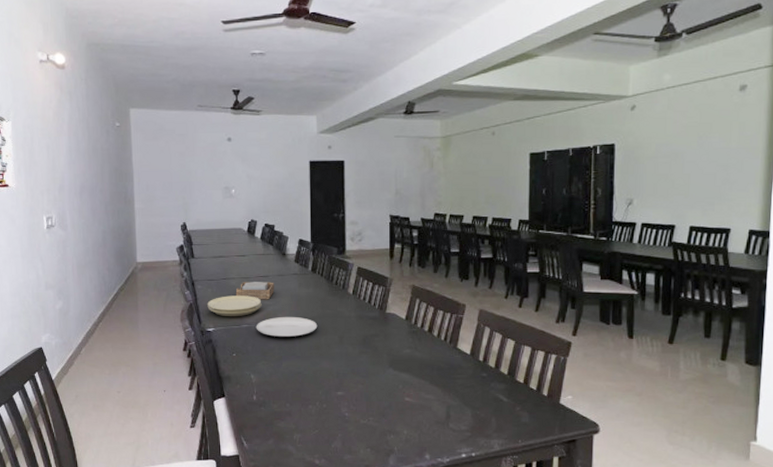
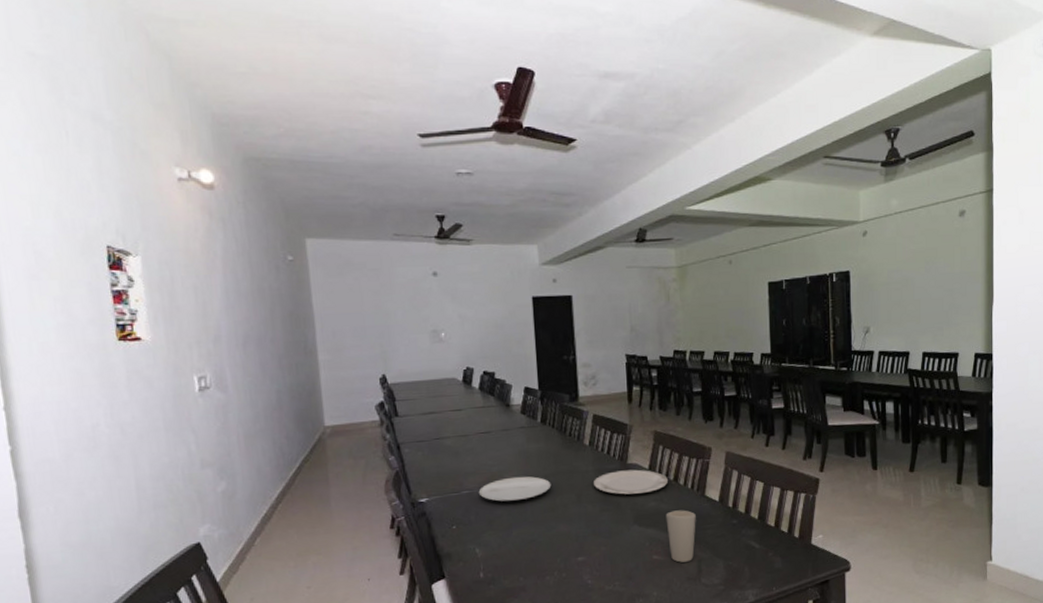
plate: present [207,296,262,317] -> none [417,456,485,484]
napkin holder: present [235,282,274,300] -> none [451,438,499,461]
plate: none [355,318,424,342] -> present [594,469,669,495]
cup: none [419,359,447,407] -> present [665,510,696,563]

